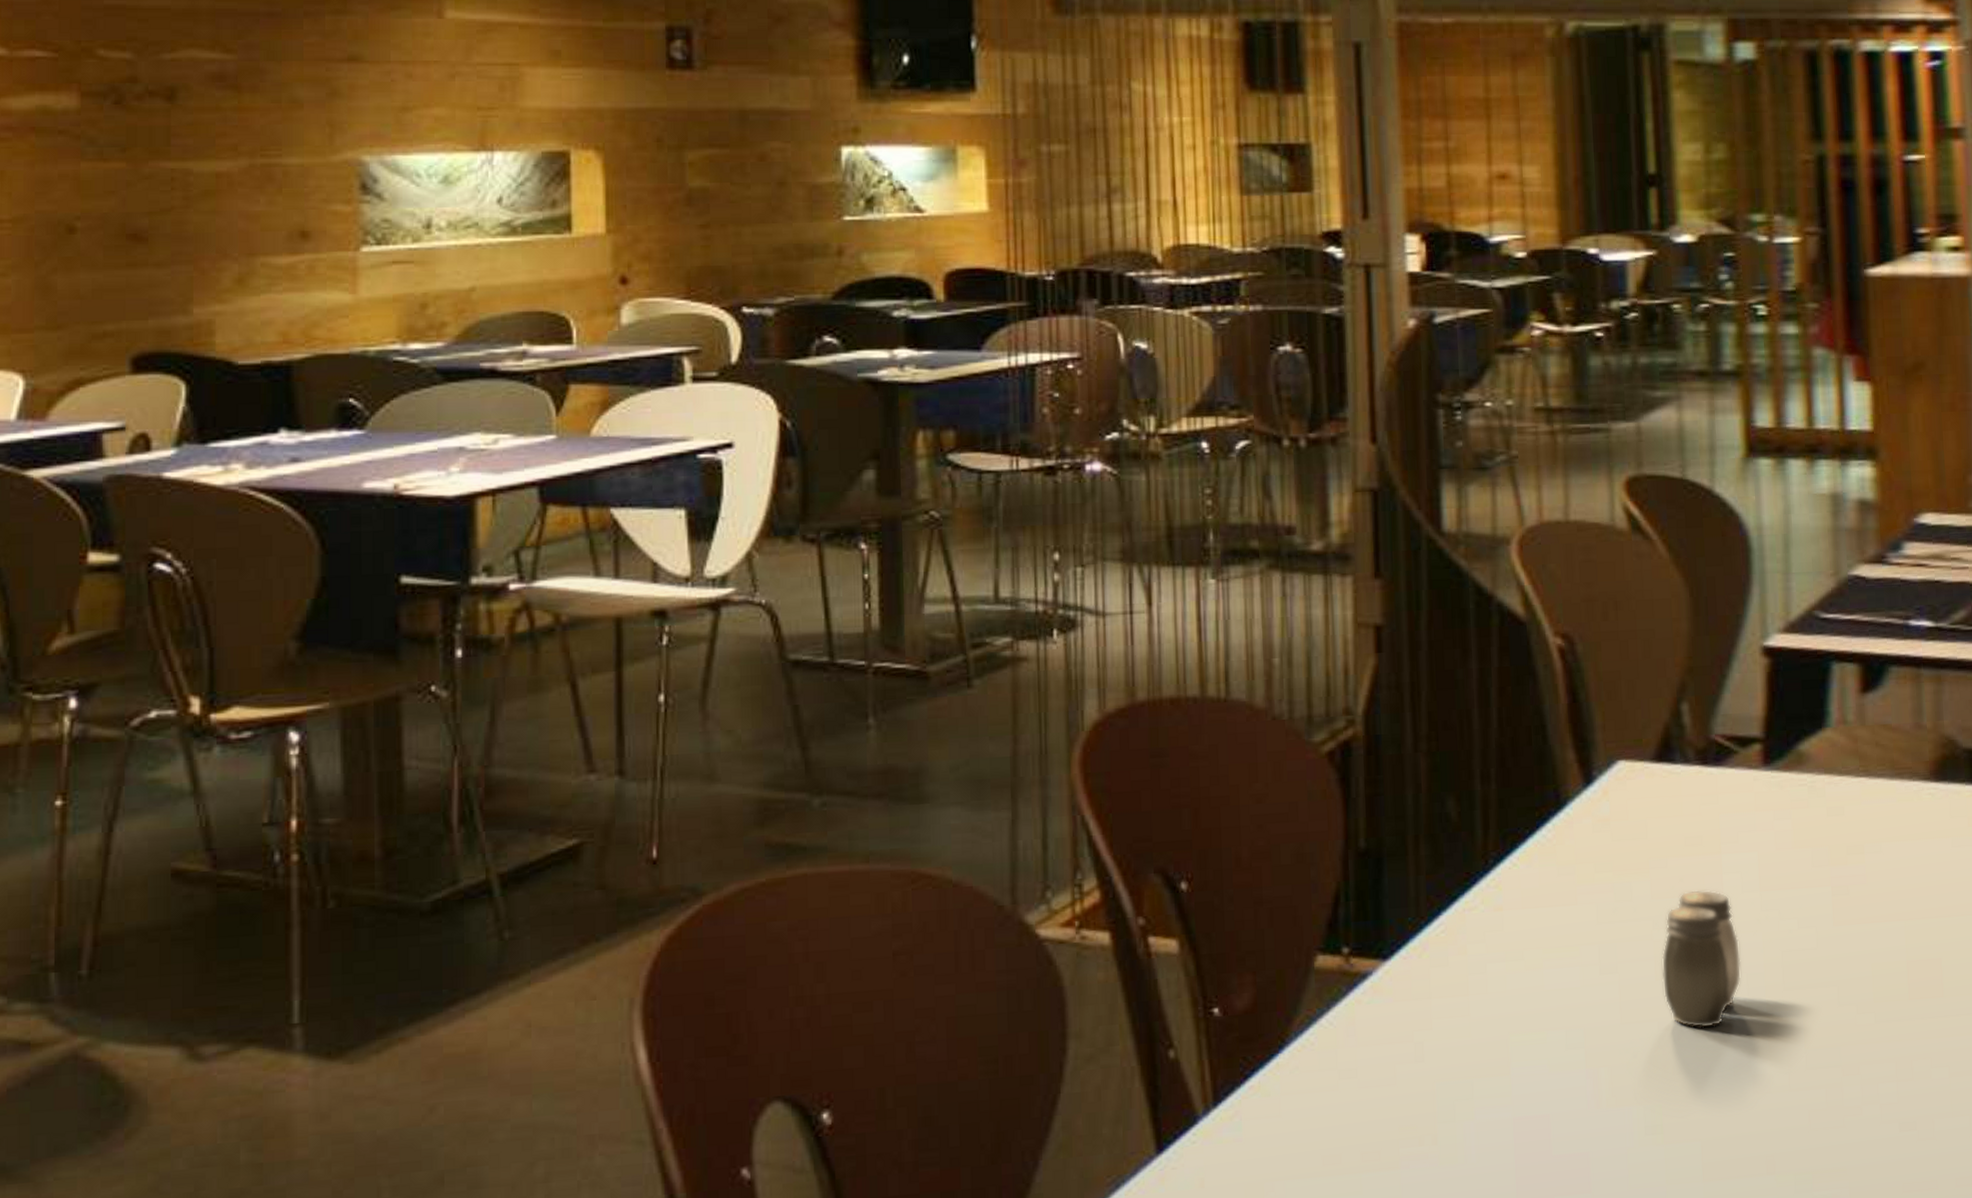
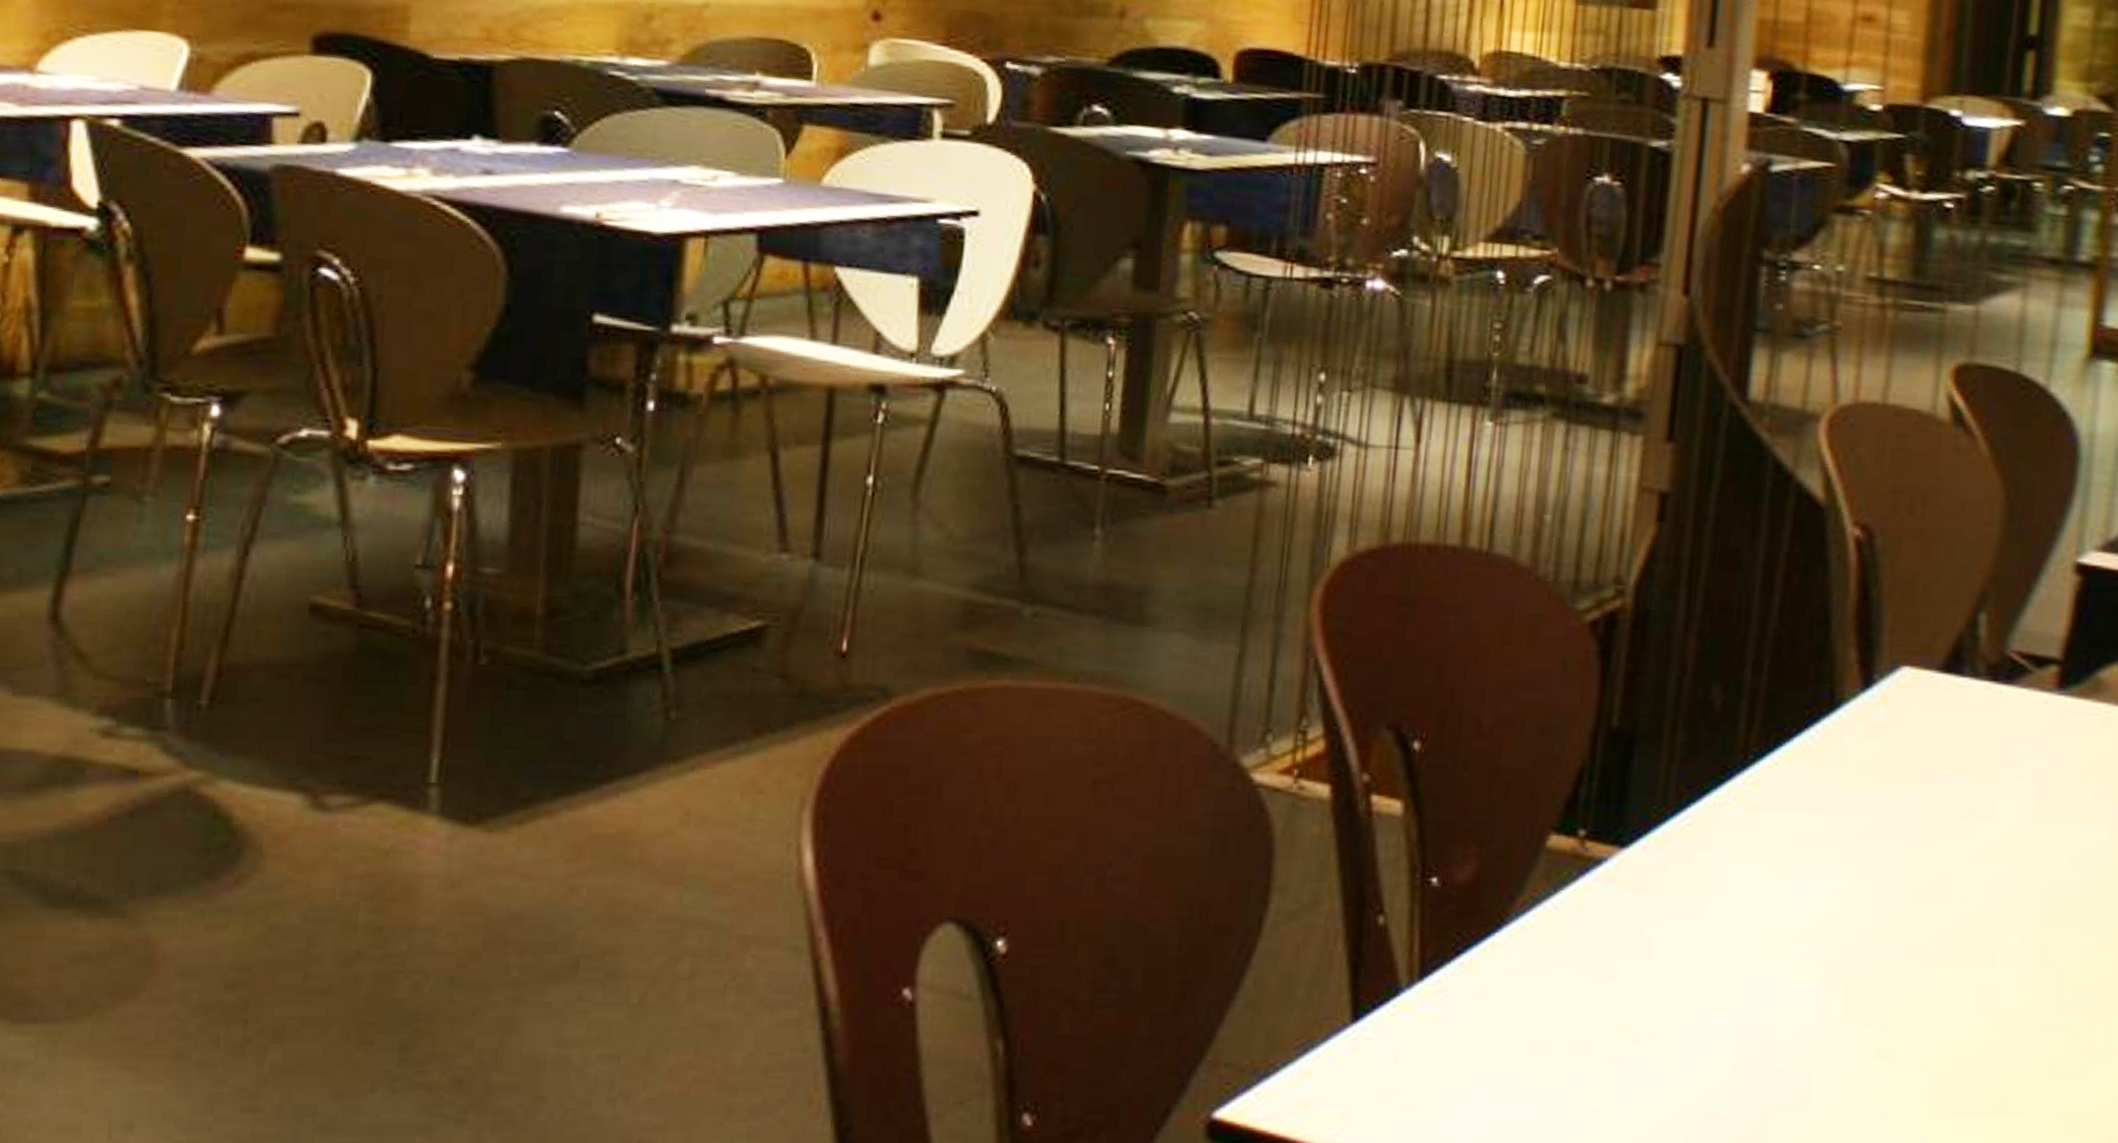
salt and pepper shaker: present [1661,889,1742,1029] -> none [1915,811,2004,956]

